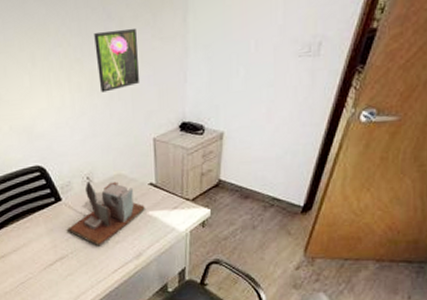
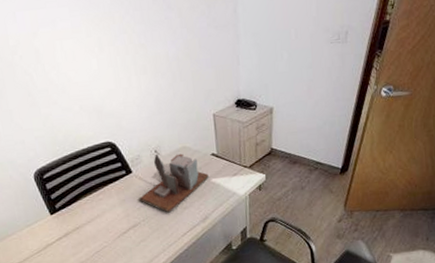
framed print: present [94,28,140,93] -> none [156,17,199,74]

